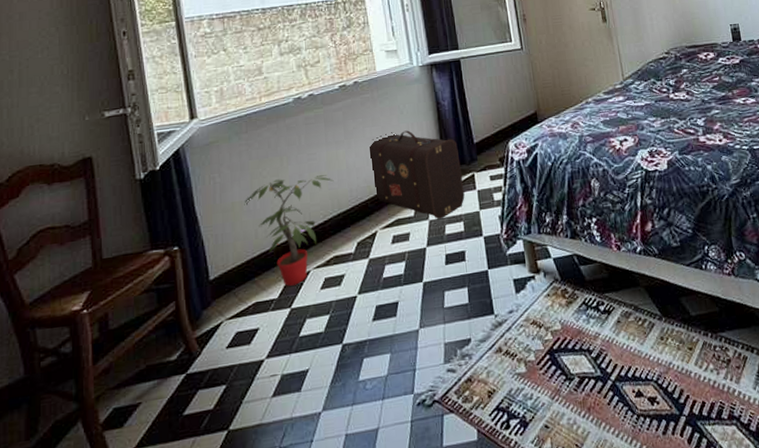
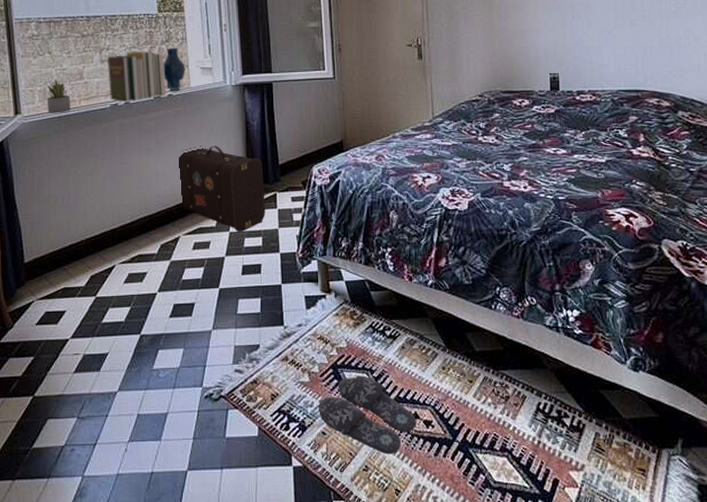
succulent plant: none [224,77,251,114] -> present [47,79,71,113]
potted plant: present [244,175,334,286] -> none [59,178,143,277]
books: none [286,39,352,95] -> present [107,51,167,103]
vase: none [346,33,370,79] -> present [163,48,185,92]
slippers: none [538,357,641,440] -> present [319,375,416,454]

